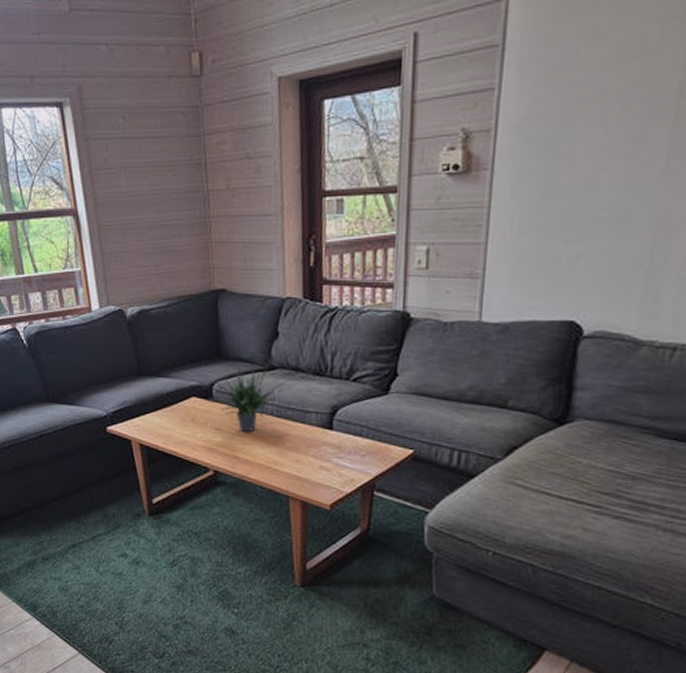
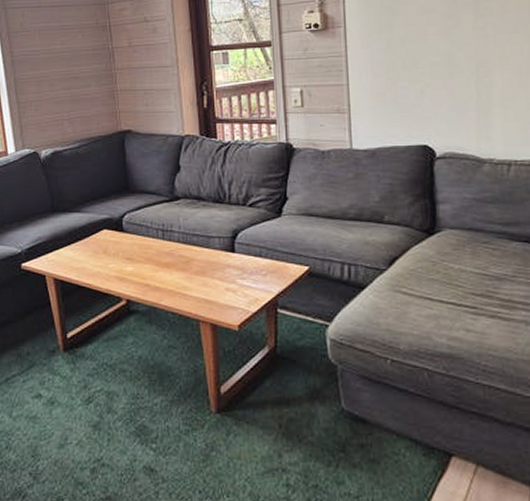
potted plant: present [205,361,288,432] -> none [116,192,191,260]

